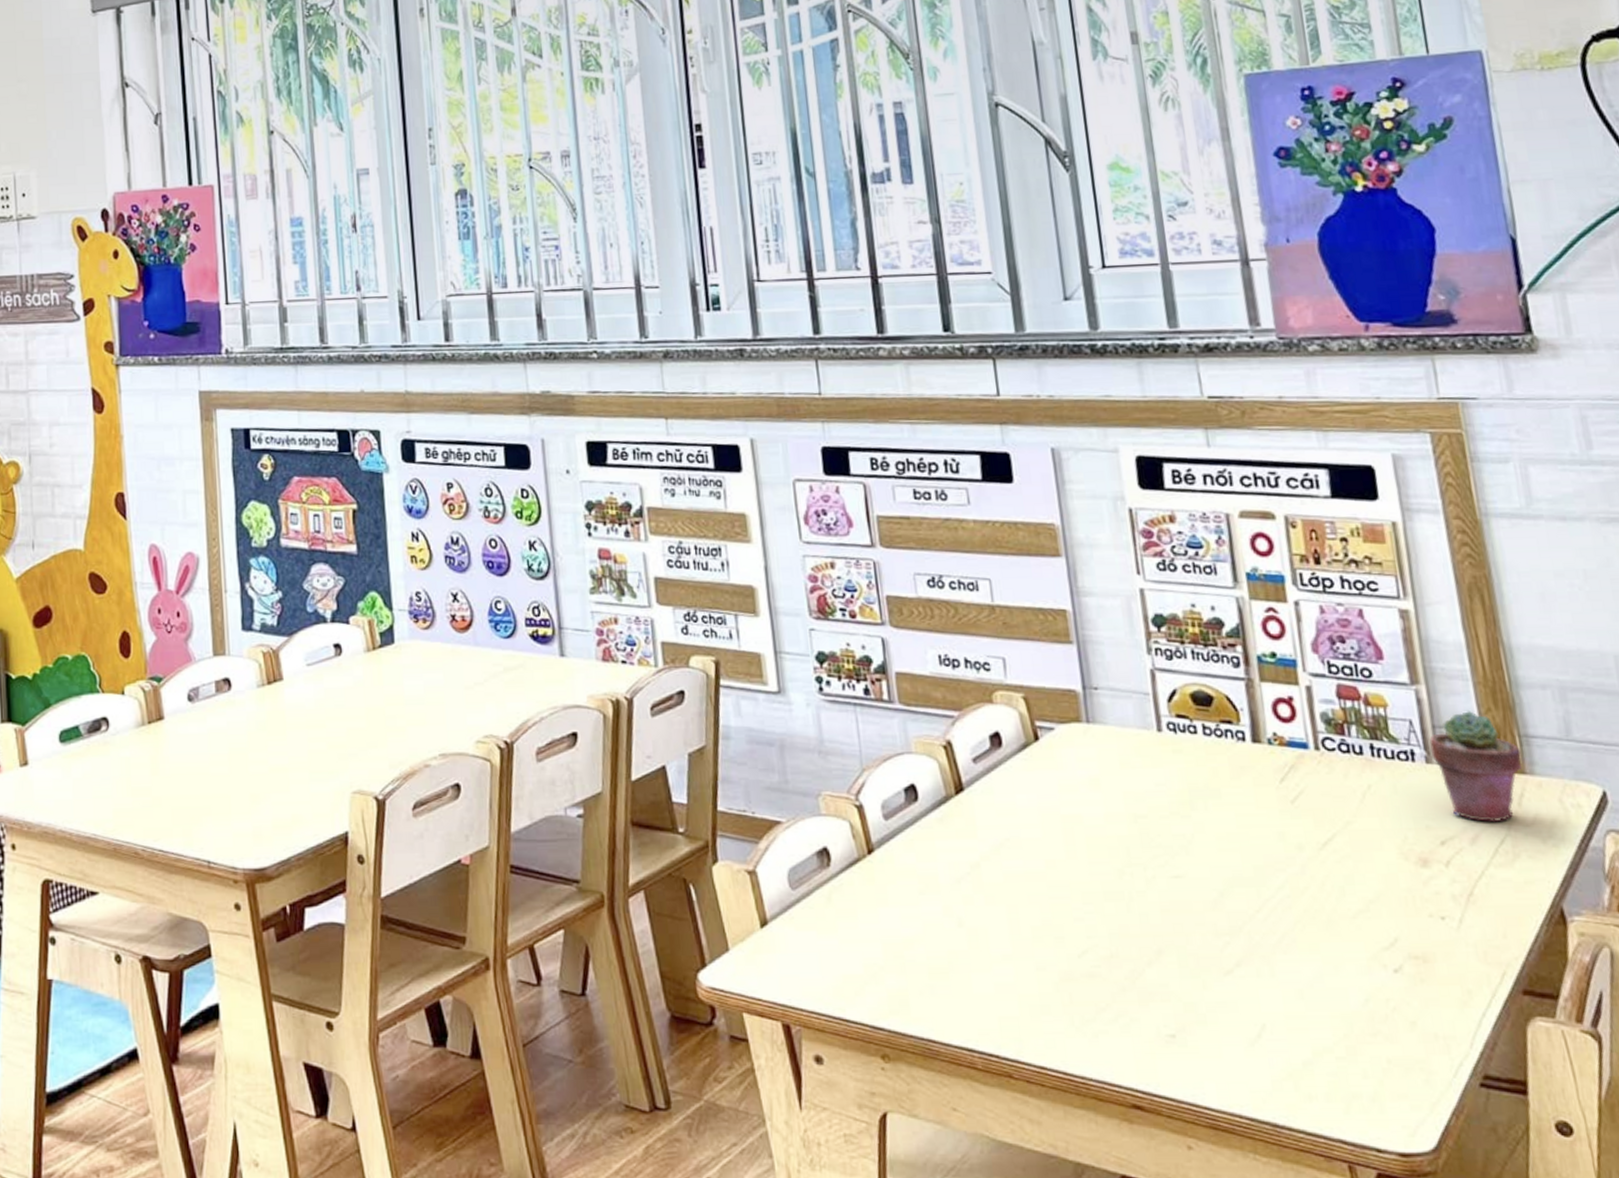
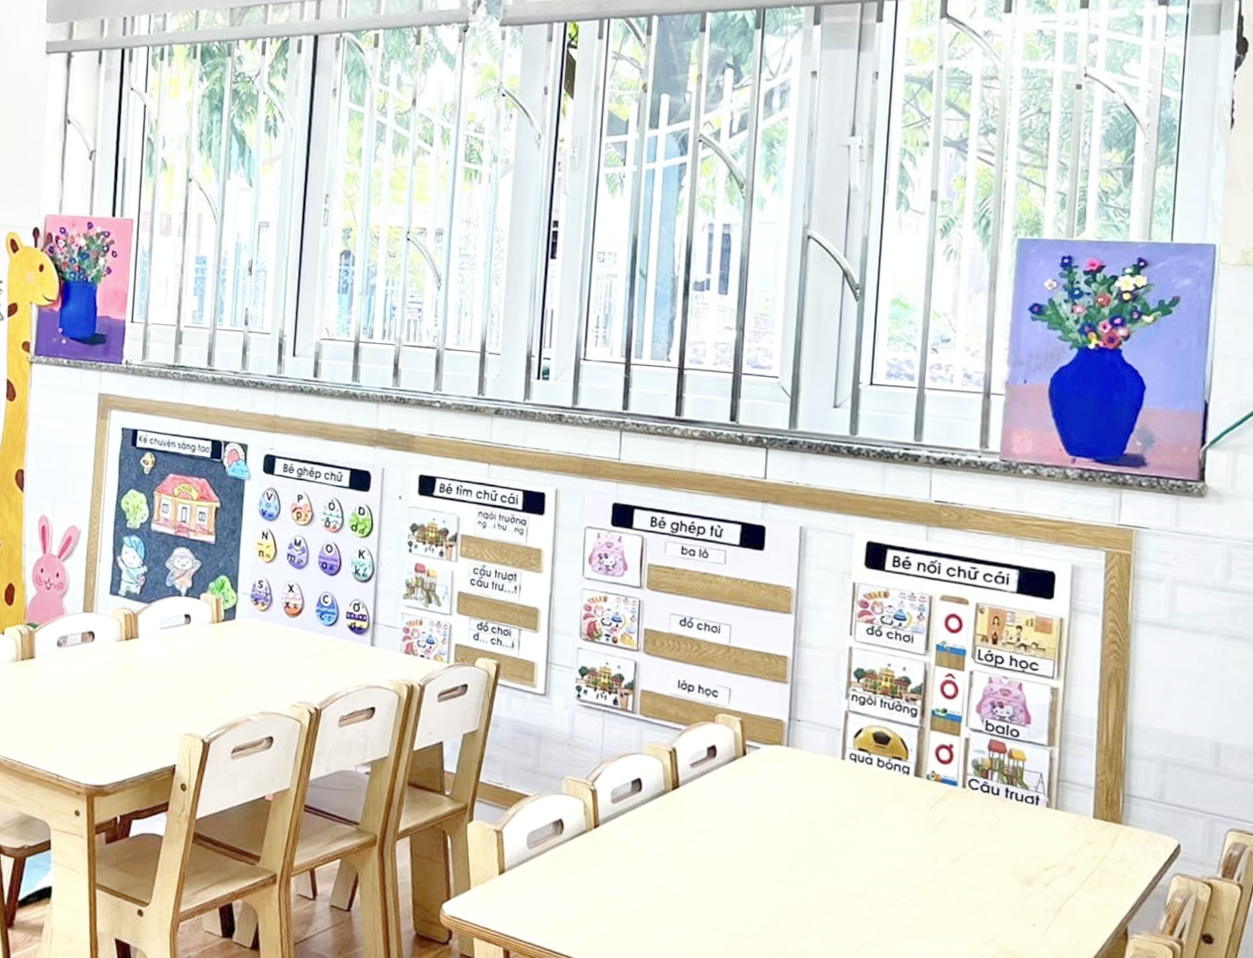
potted succulent: present [1429,710,1523,823] -> none [1051,770,1121,859]

